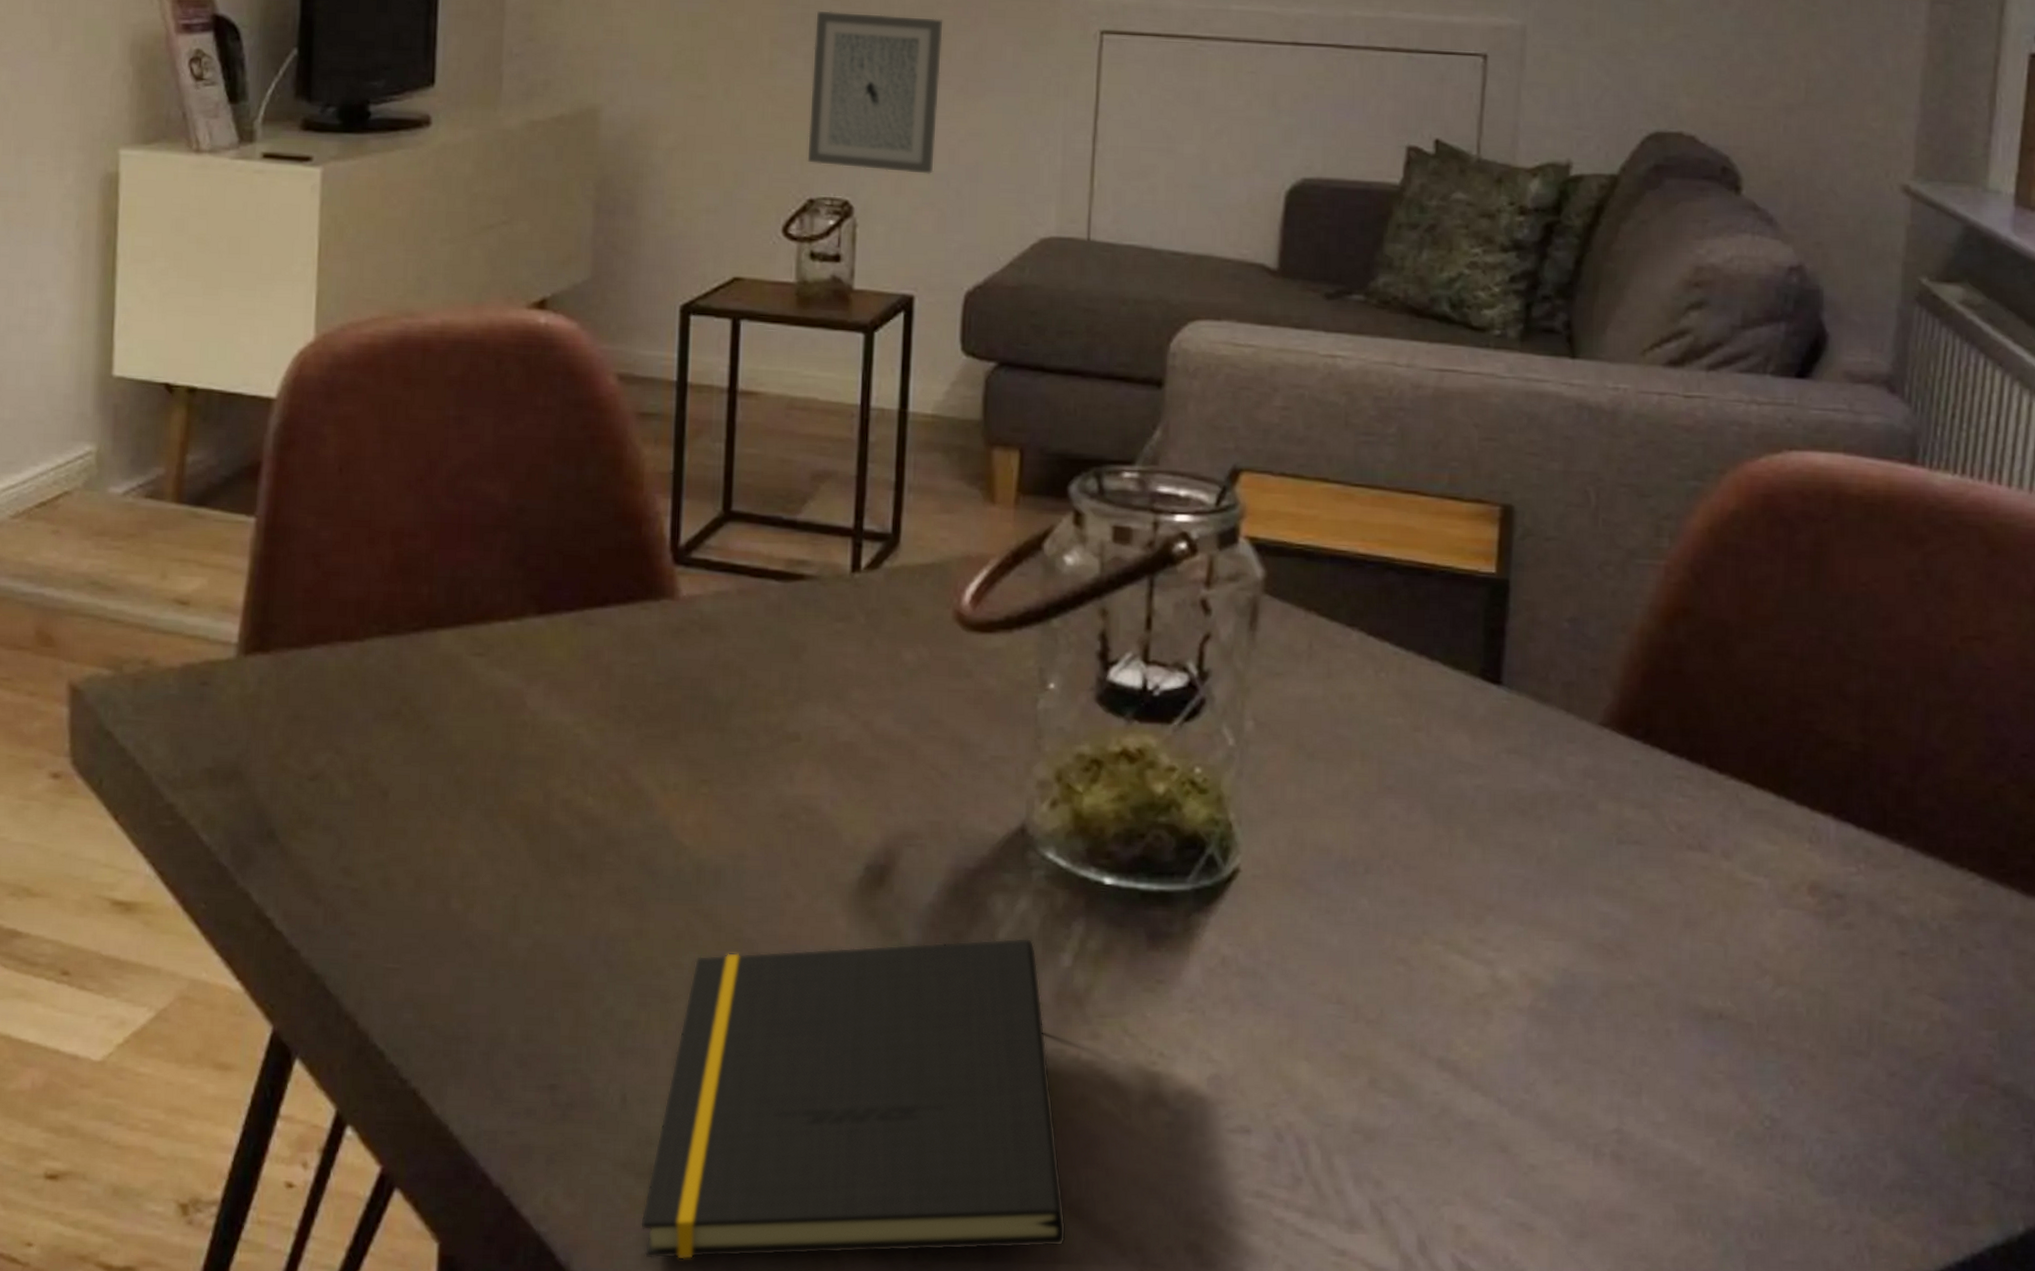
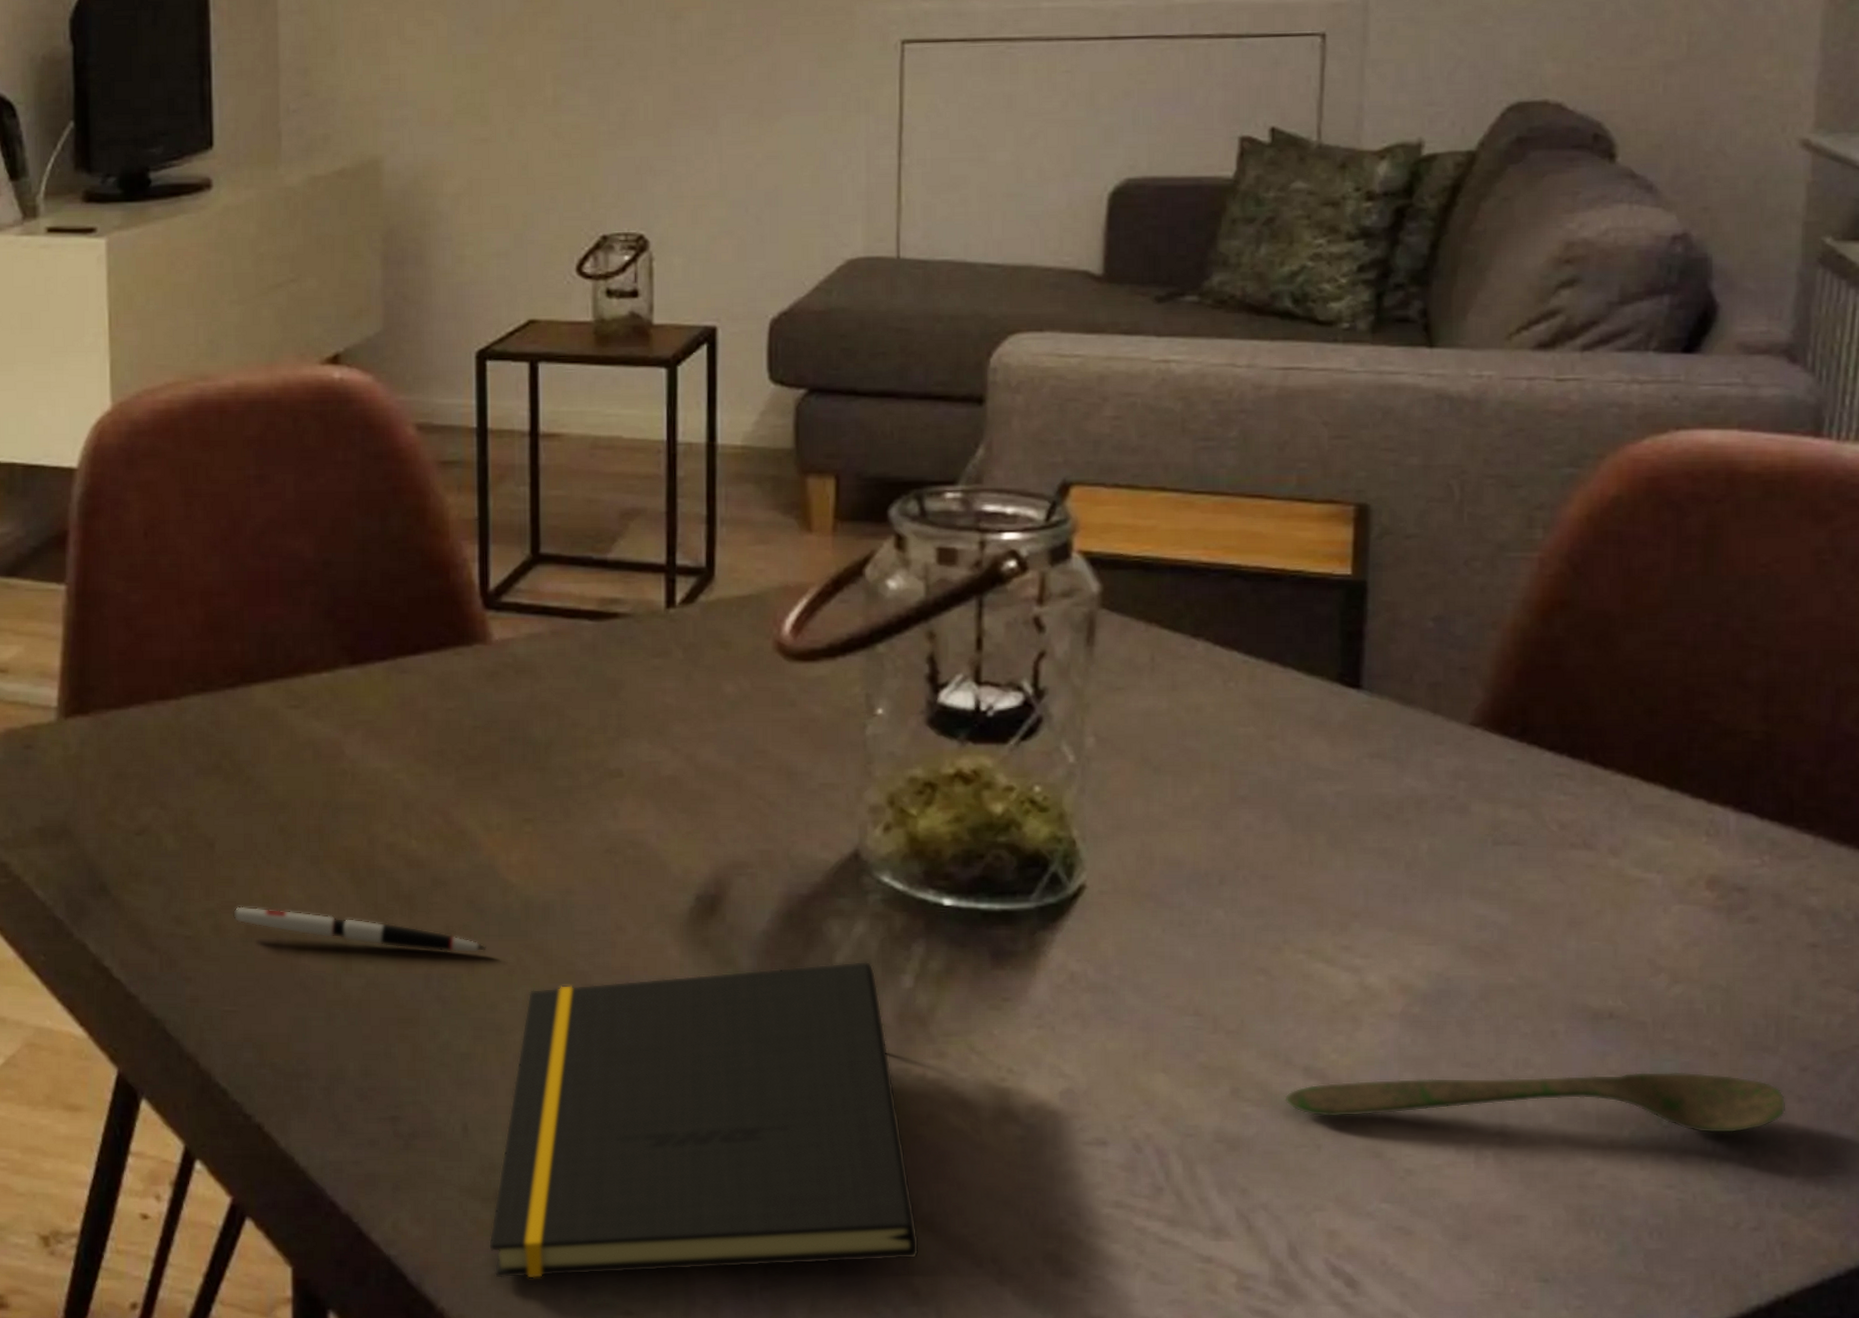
pen: none [401,859,656,917] -> present [232,906,486,953]
wall art: present [807,10,943,174] -> none [598,41,734,202]
spoon: none [1419,1072,1876,1137] -> present [1284,1071,1786,1134]

